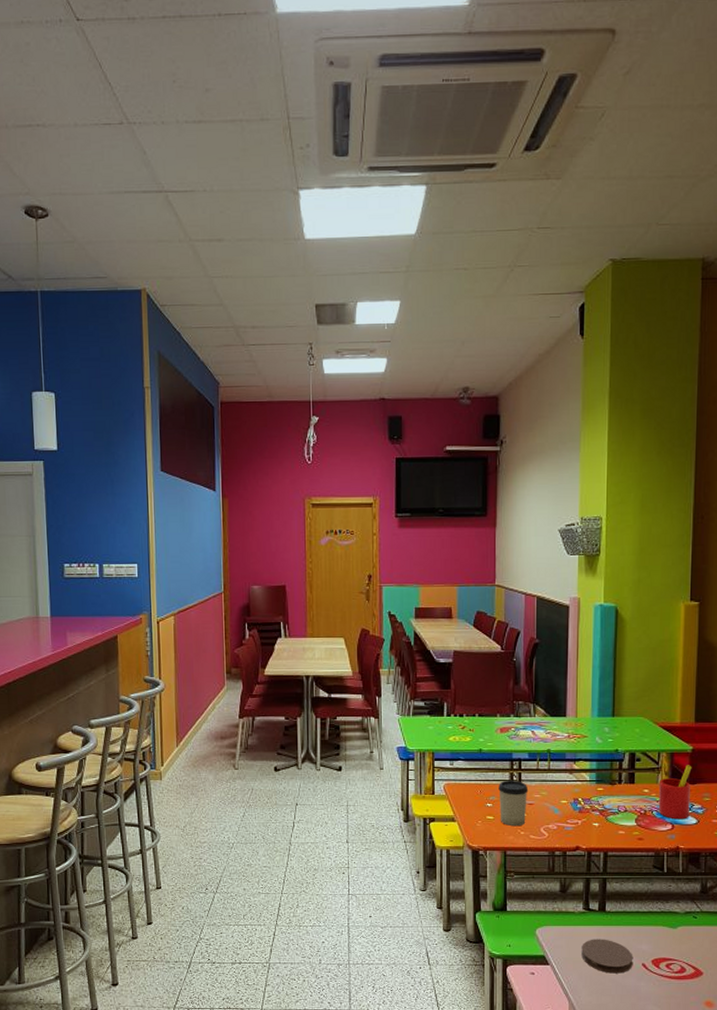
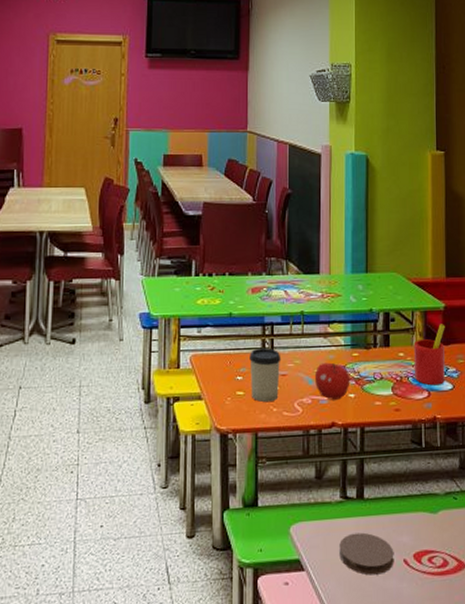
fruit: none [560,795,595,827] -> present [314,362,350,400]

